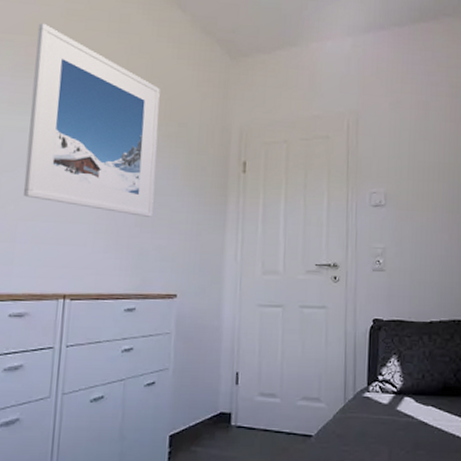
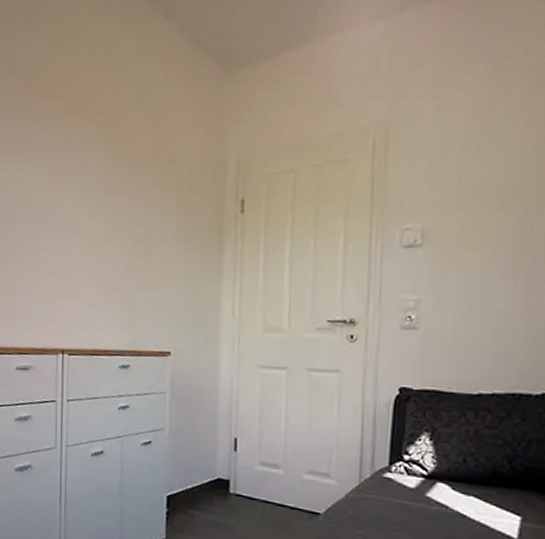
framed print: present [23,23,160,217] -> none [20,59,147,268]

